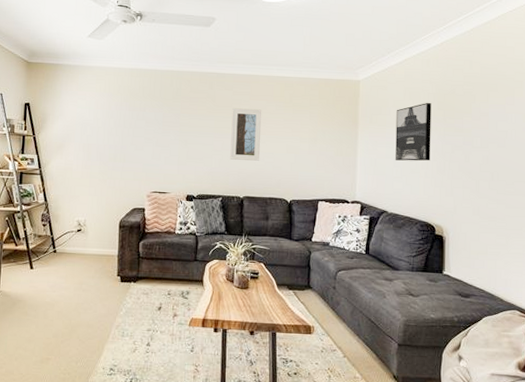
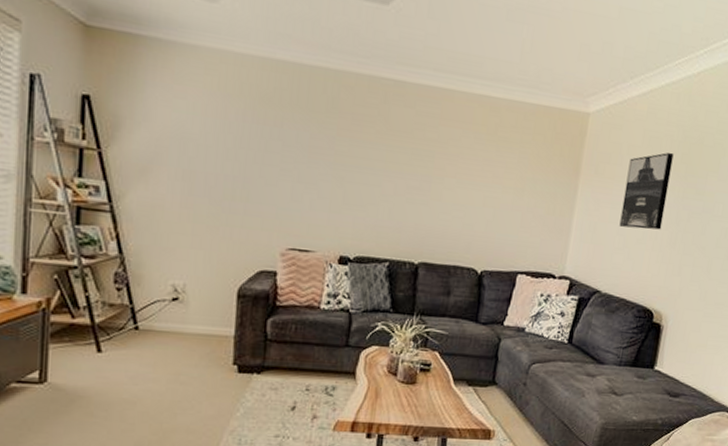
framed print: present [230,108,262,161] -> none [404,135,455,214]

